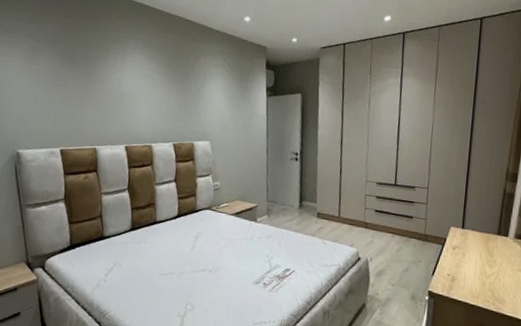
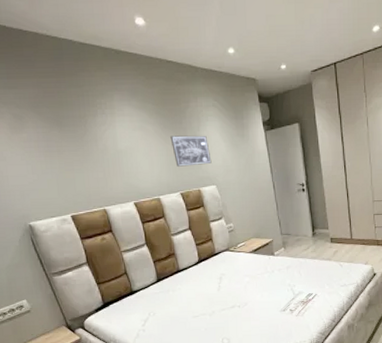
wall art: none [174,87,210,120] -> present [170,135,212,167]

